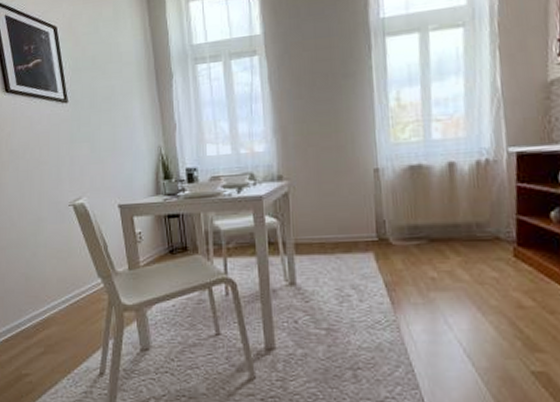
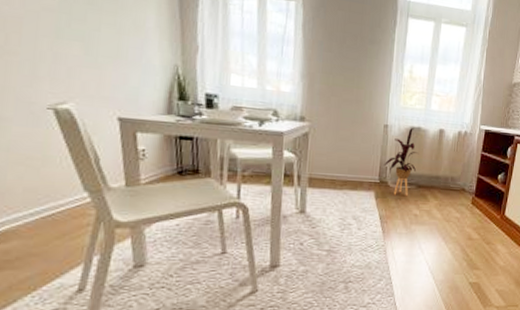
house plant: none [380,167,423,254] -> present [383,128,418,196]

